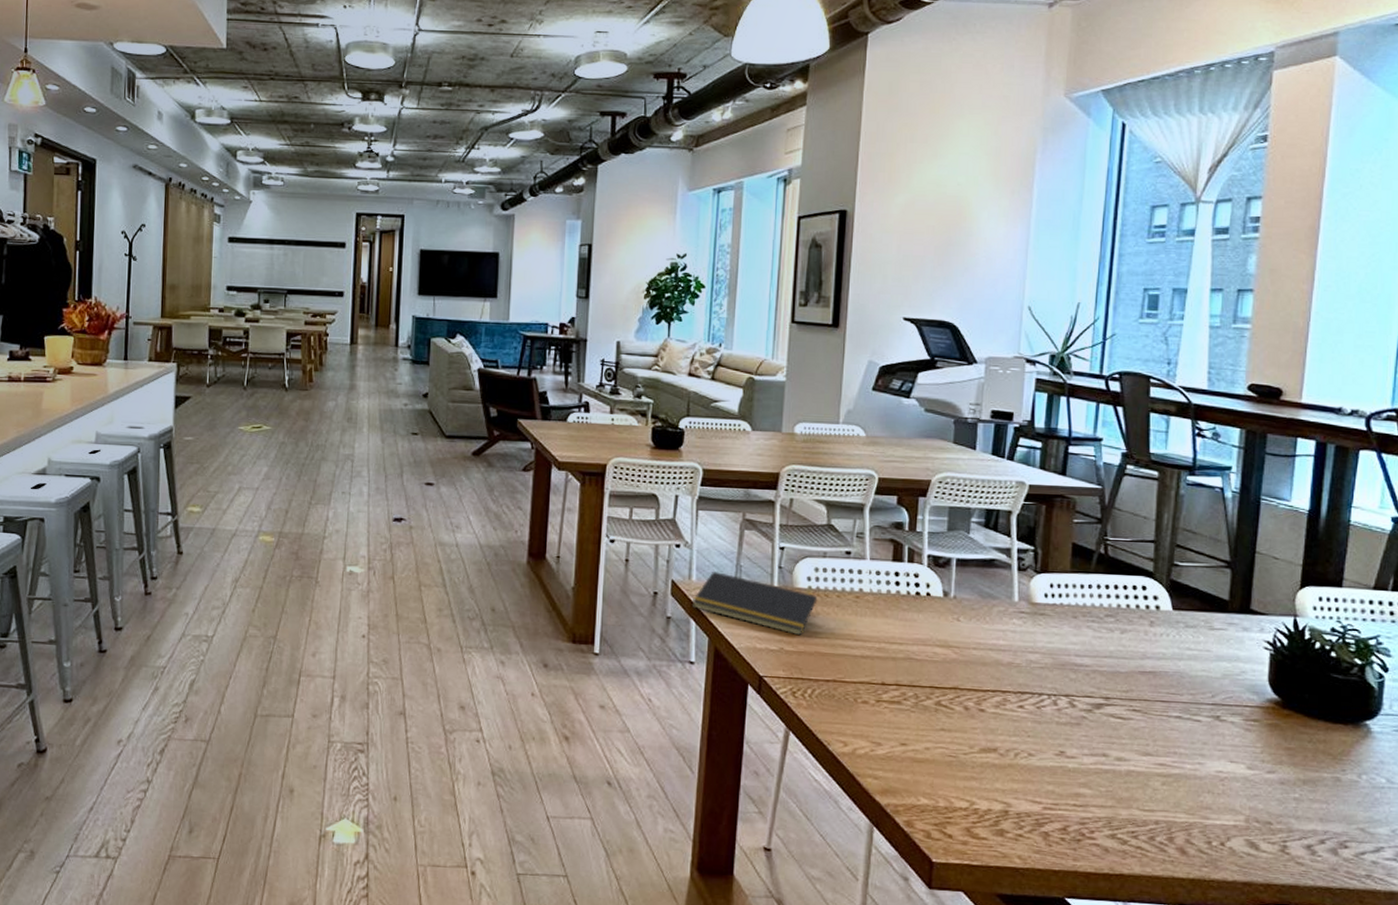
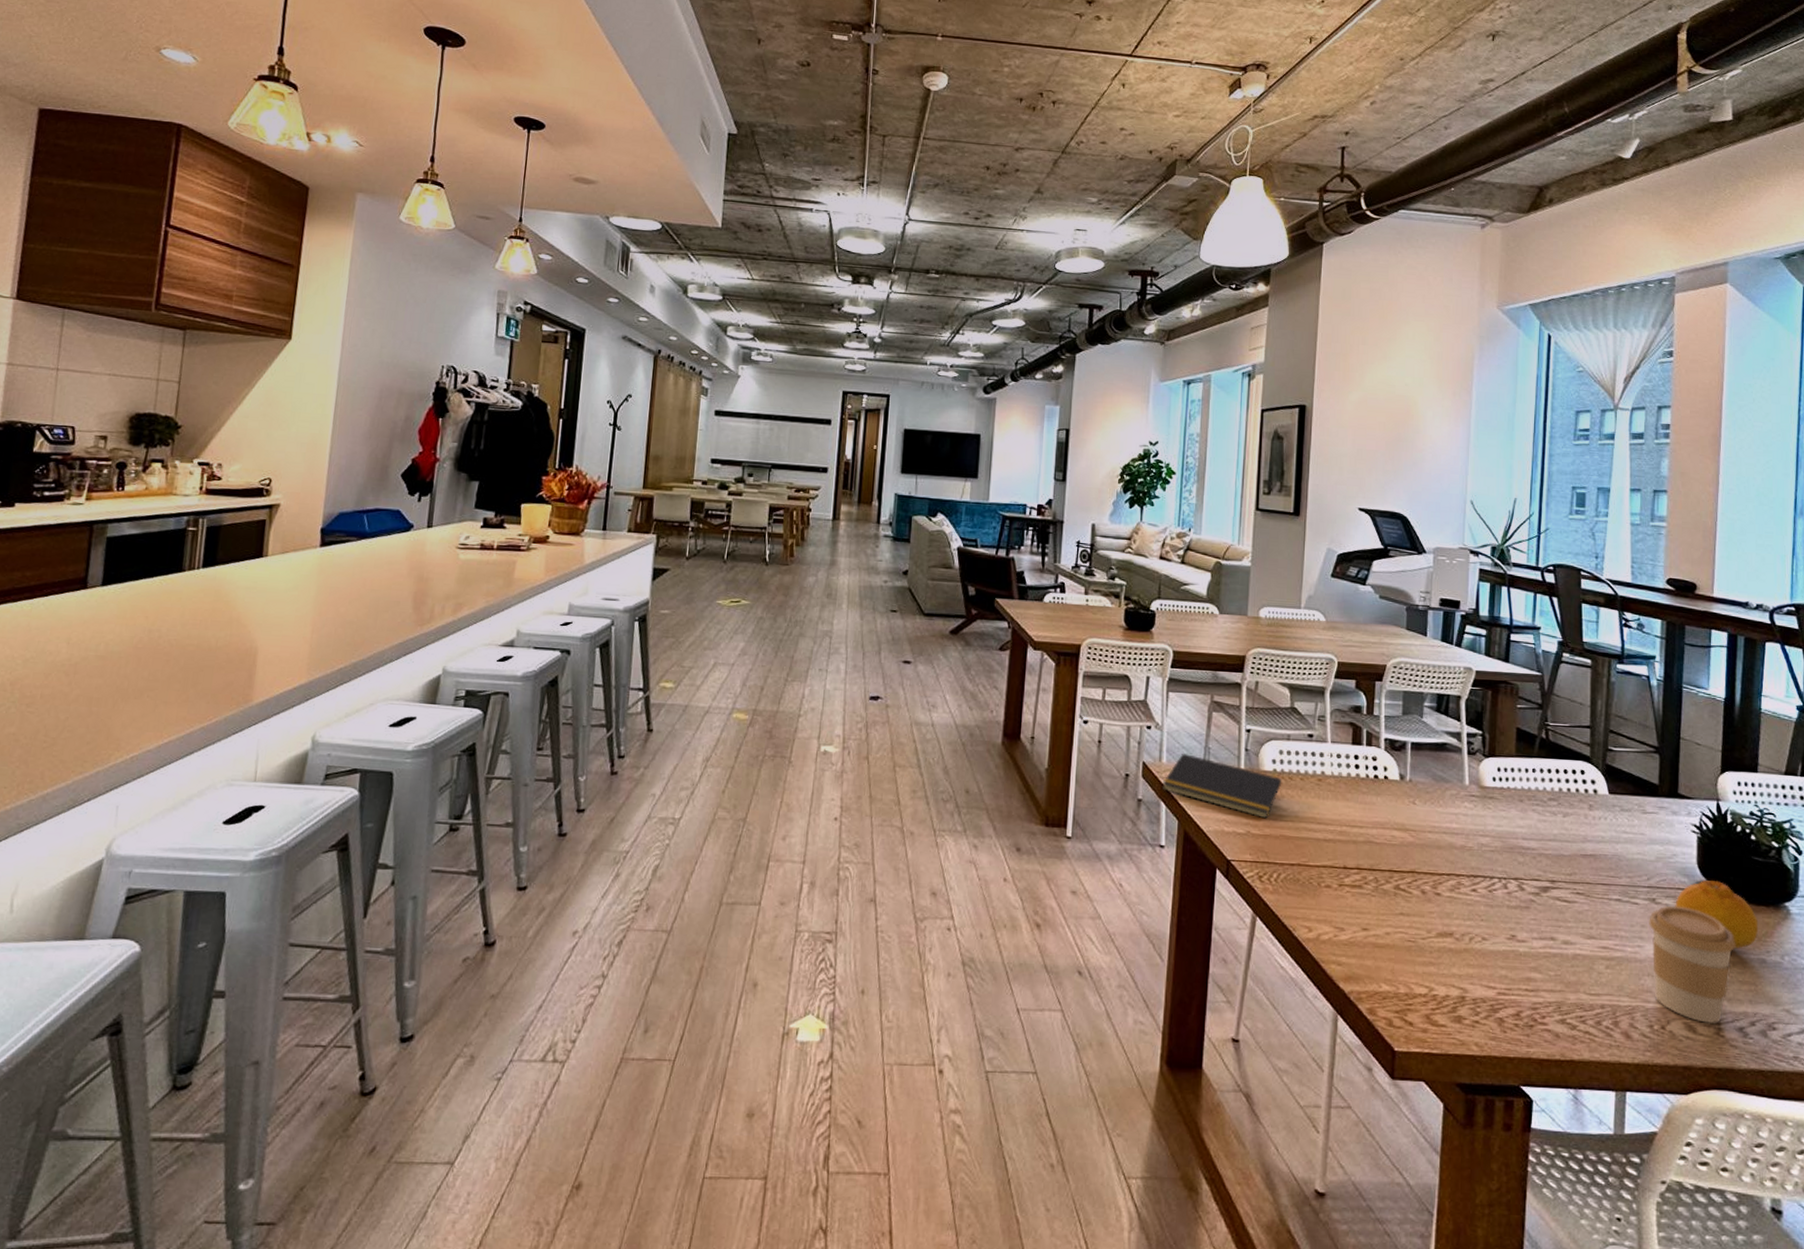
coffee cup: none [1211,723,1307,842] -> present [1649,905,1735,1024]
fruit: none [1241,698,1335,767] -> present [1675,880,1759,949]

